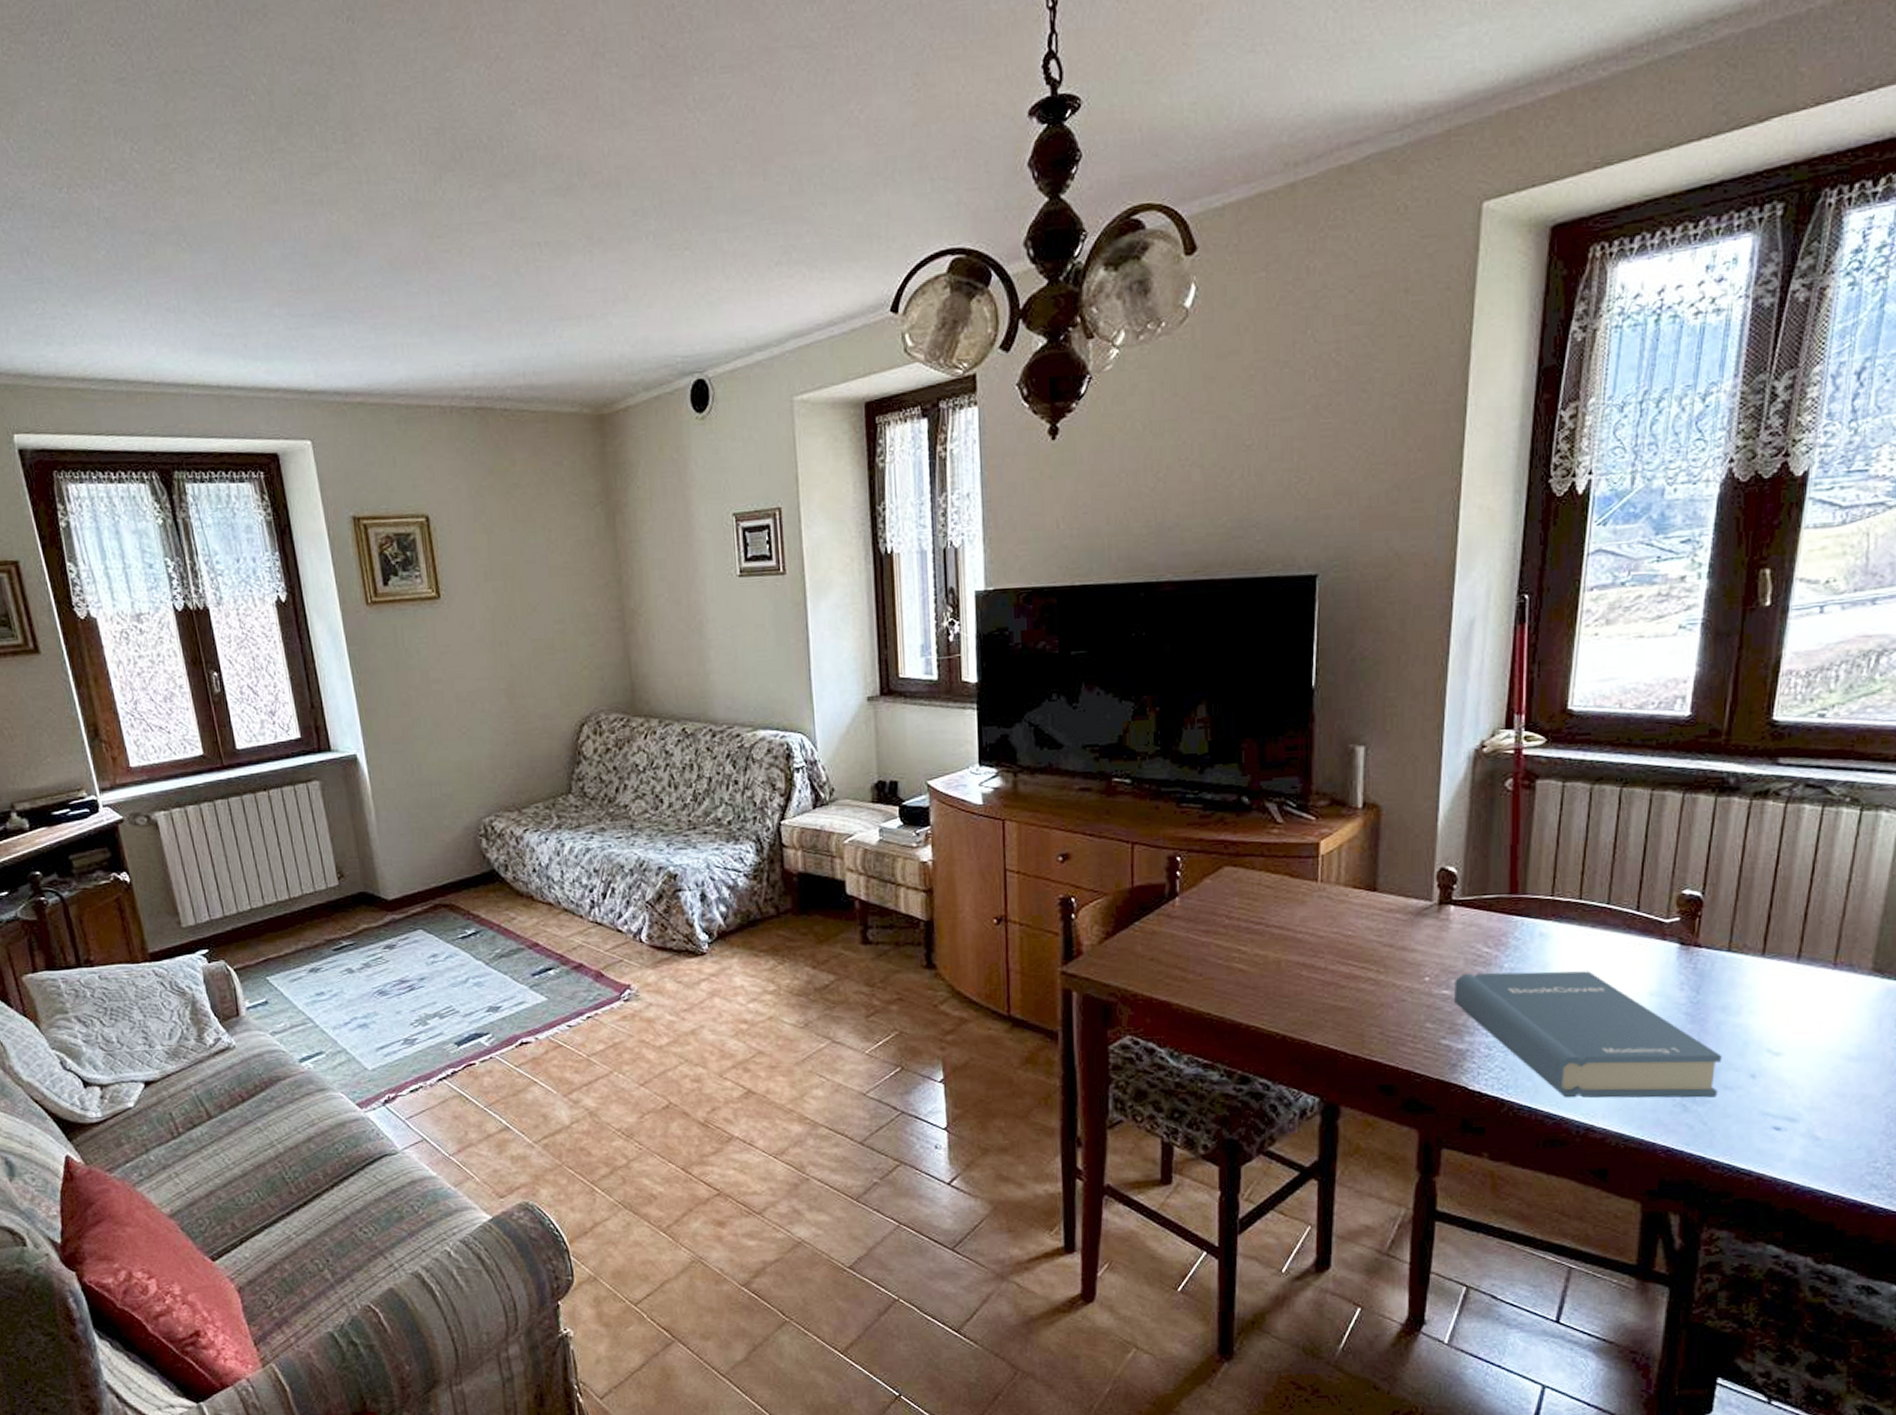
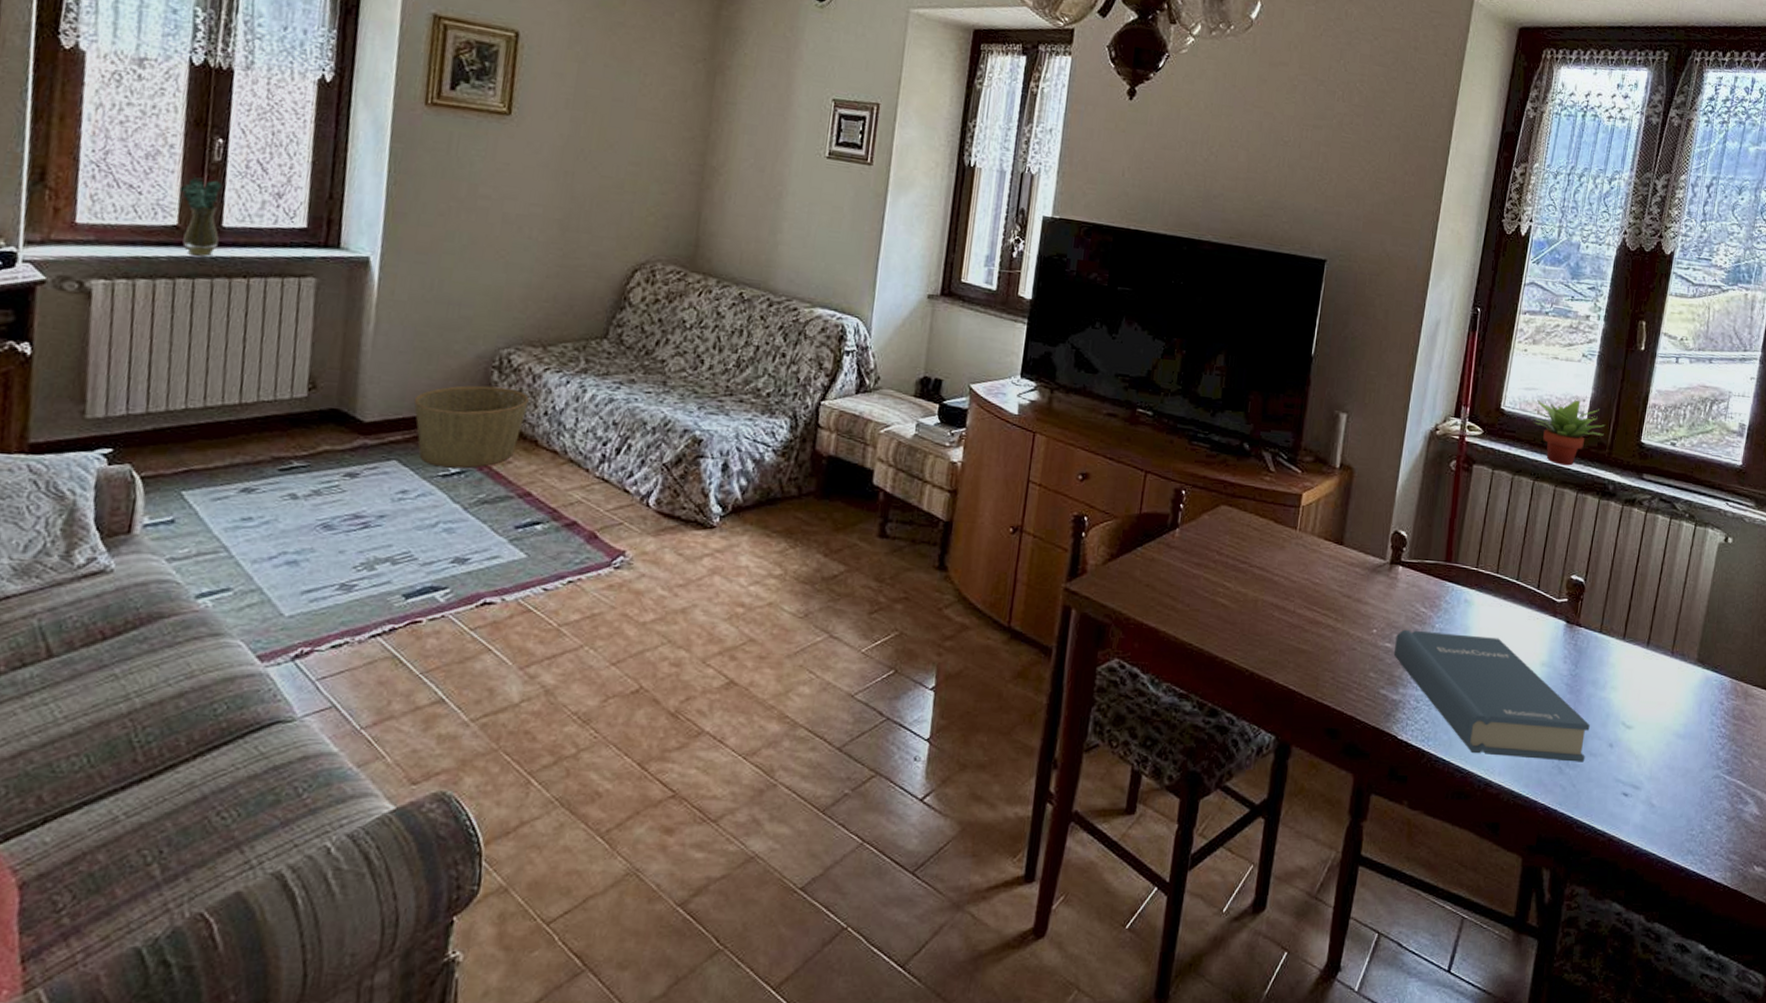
vase: none [197,707,237,778] -> present [181,174,222,256]
basket: none [422,852,518,931] -> present [413,385,529,469]
succulent plant: none [1614,681,1719,764] -> present [1533,398,1606,466]

